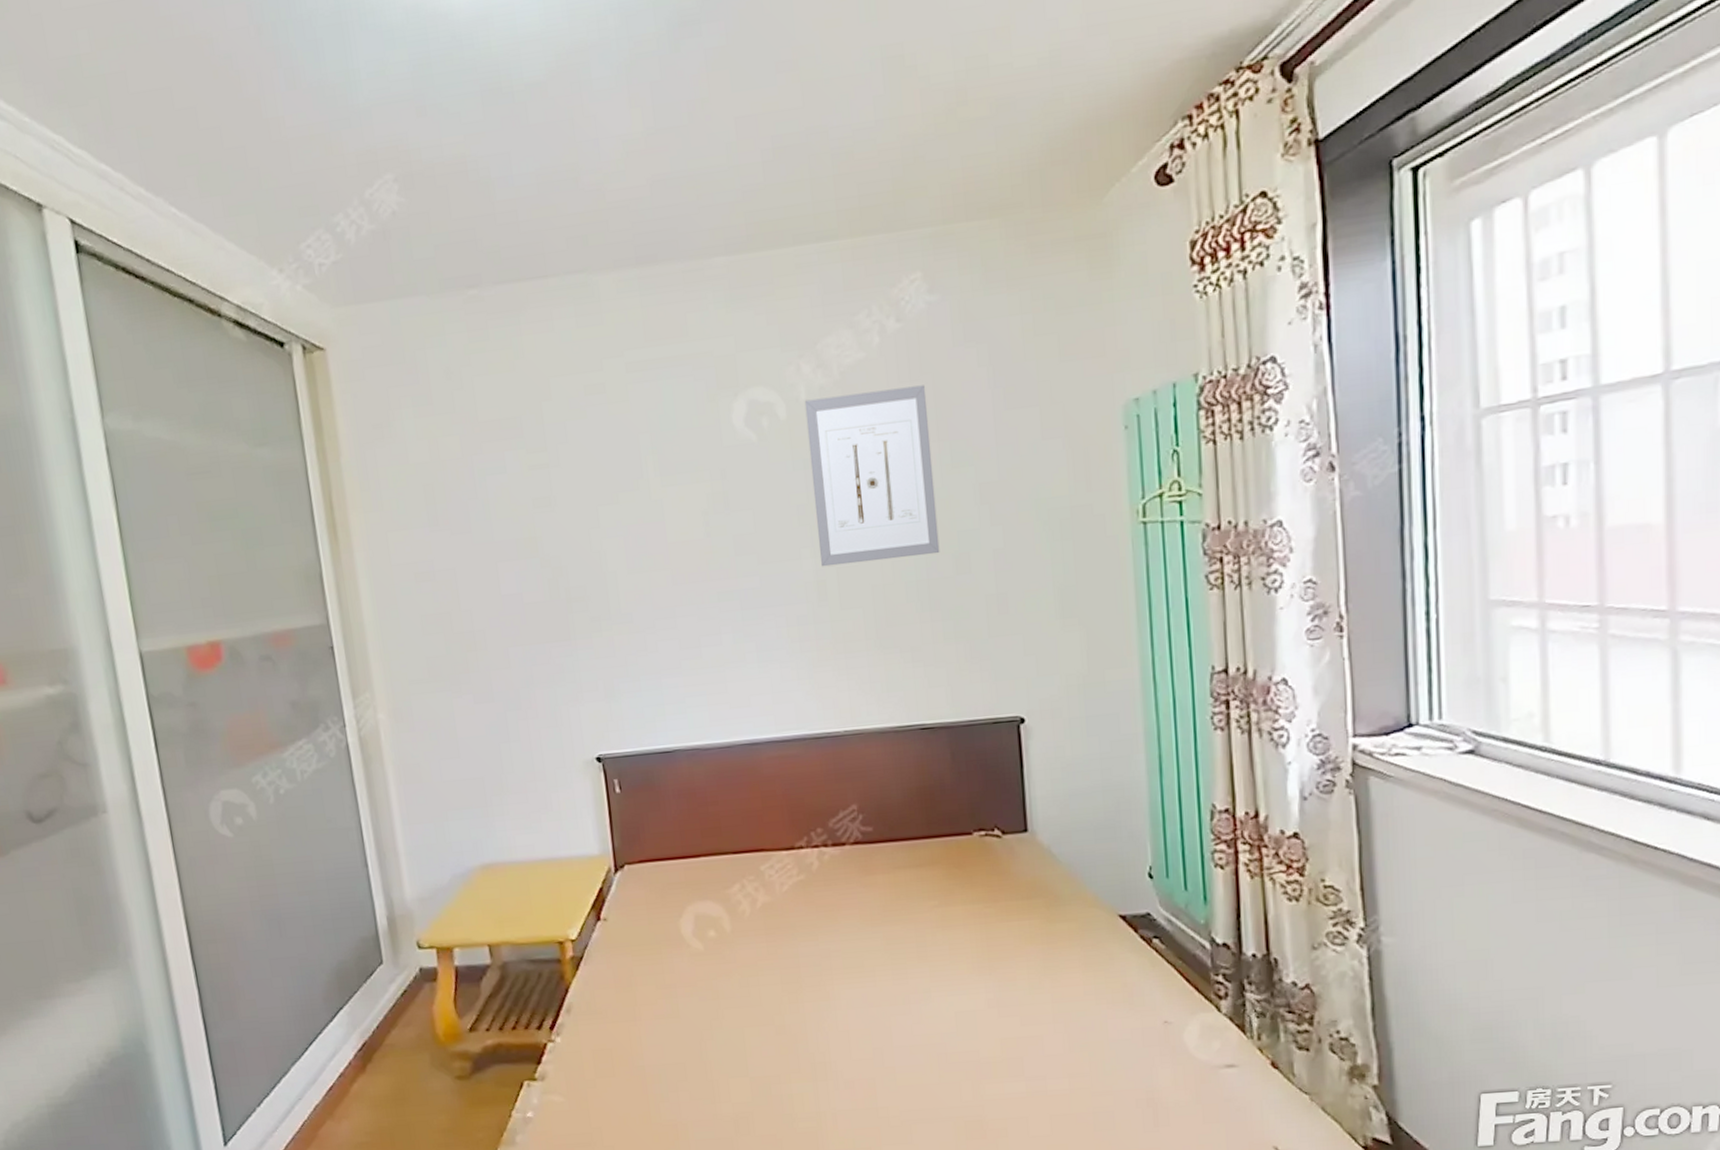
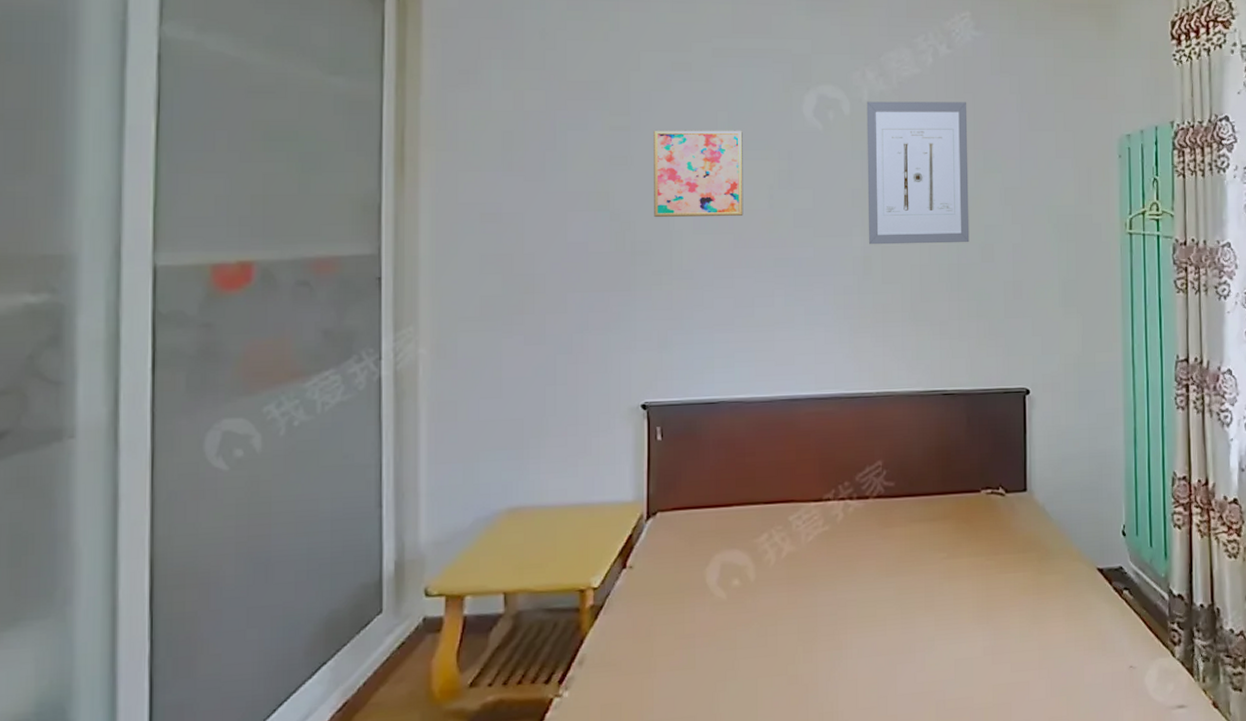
wall art: none [574,452,679,560] -> present [654,130,743,218]

